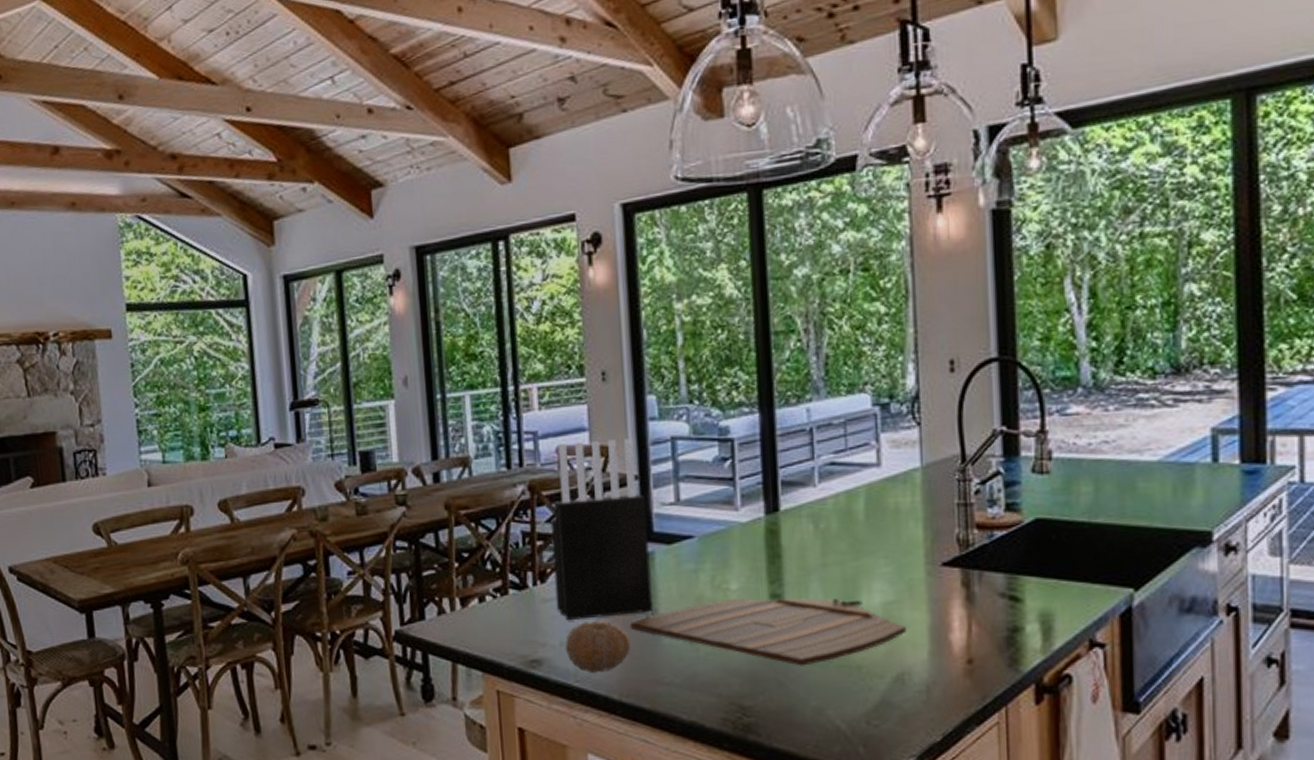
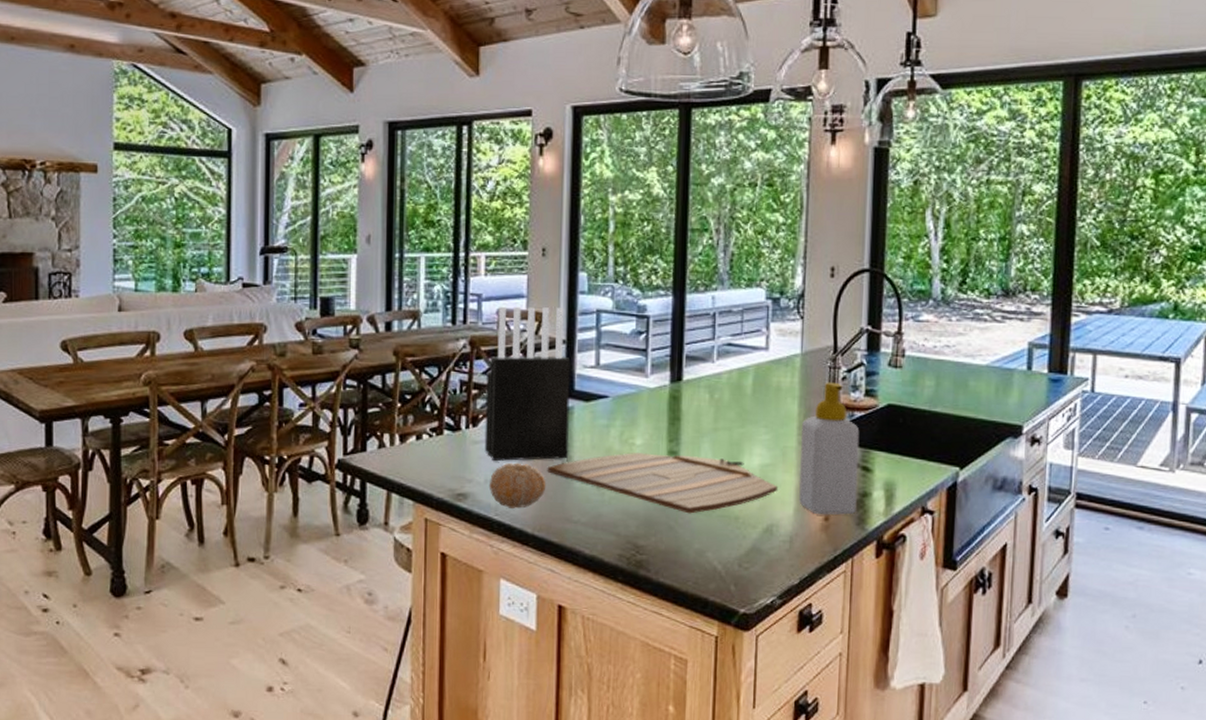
soap bottle: none [930,497,1006,658] -> present [799,382,860,515]

